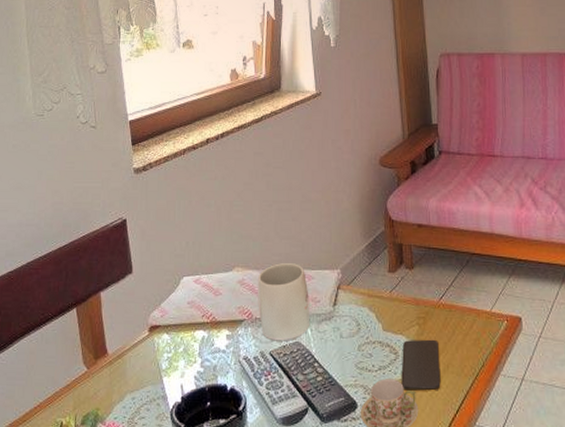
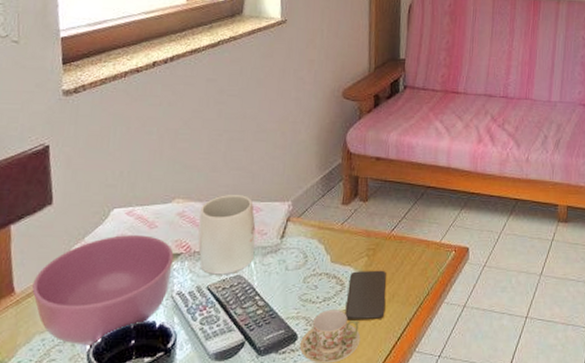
bowl: none [121,302,238,406] -> present [32,235,174,346]

